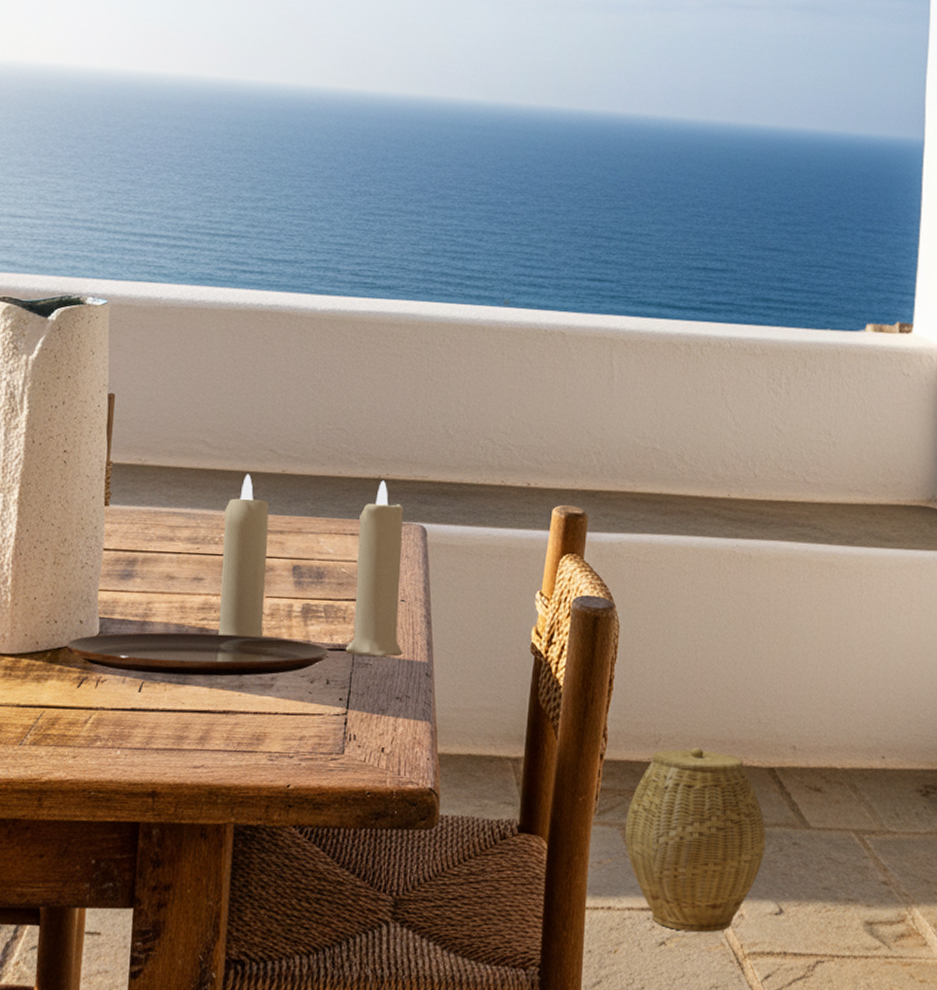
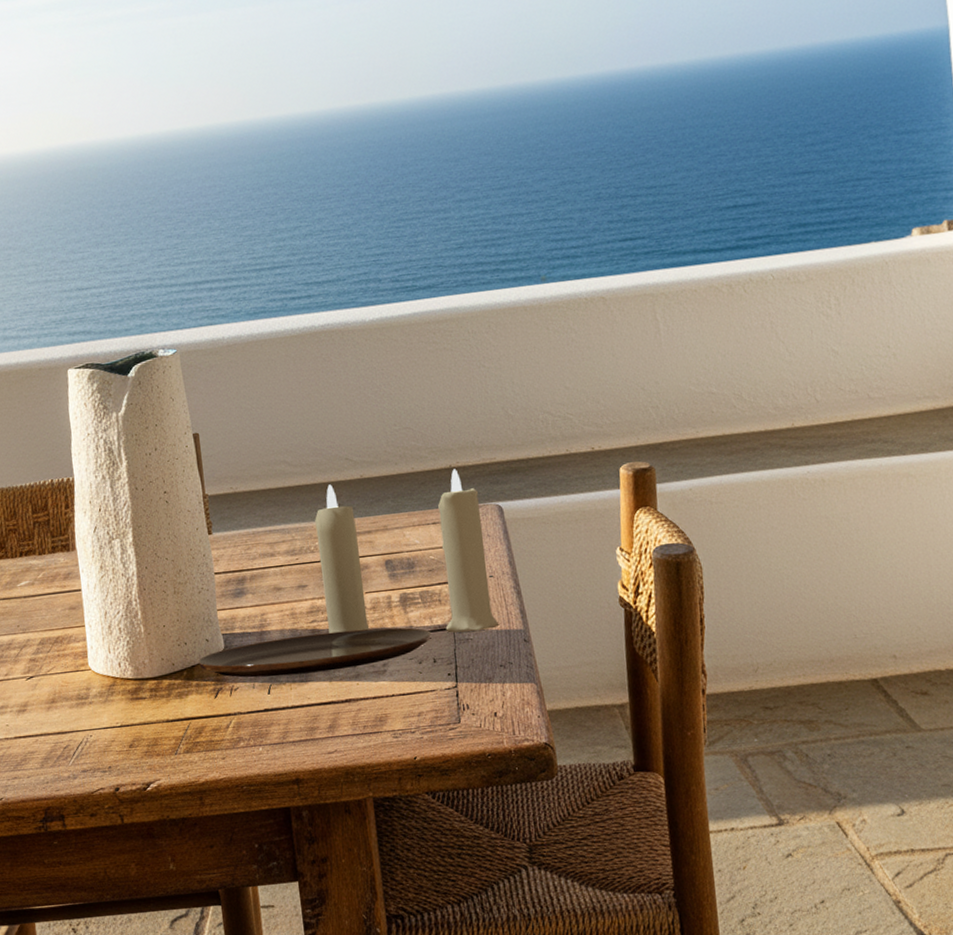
woven basket: present [624,747,766,933] -> none [736,670,879,842]

